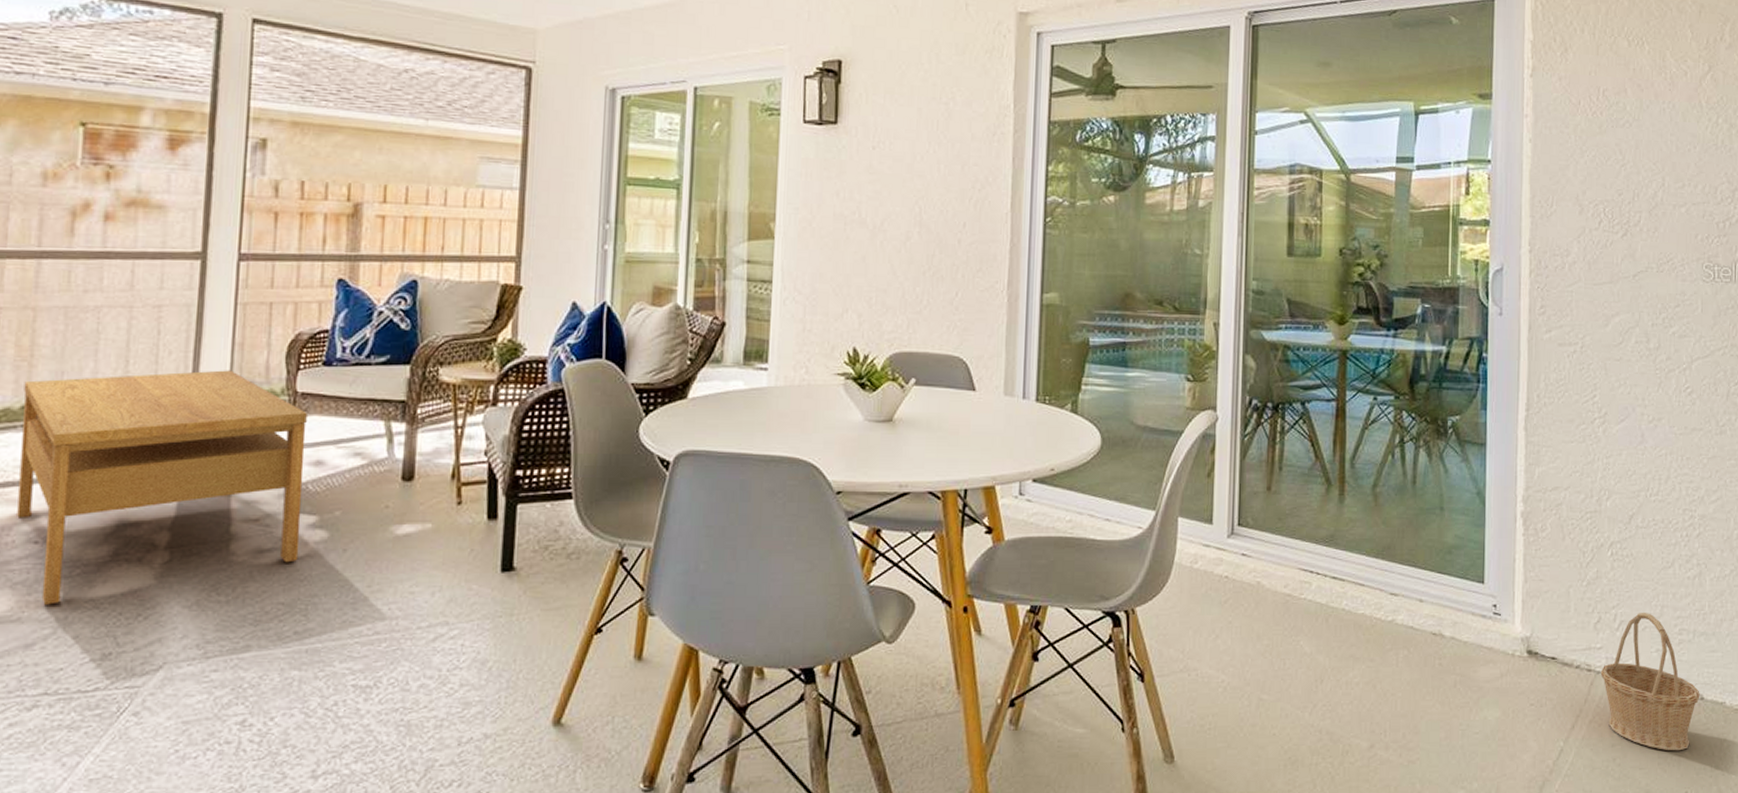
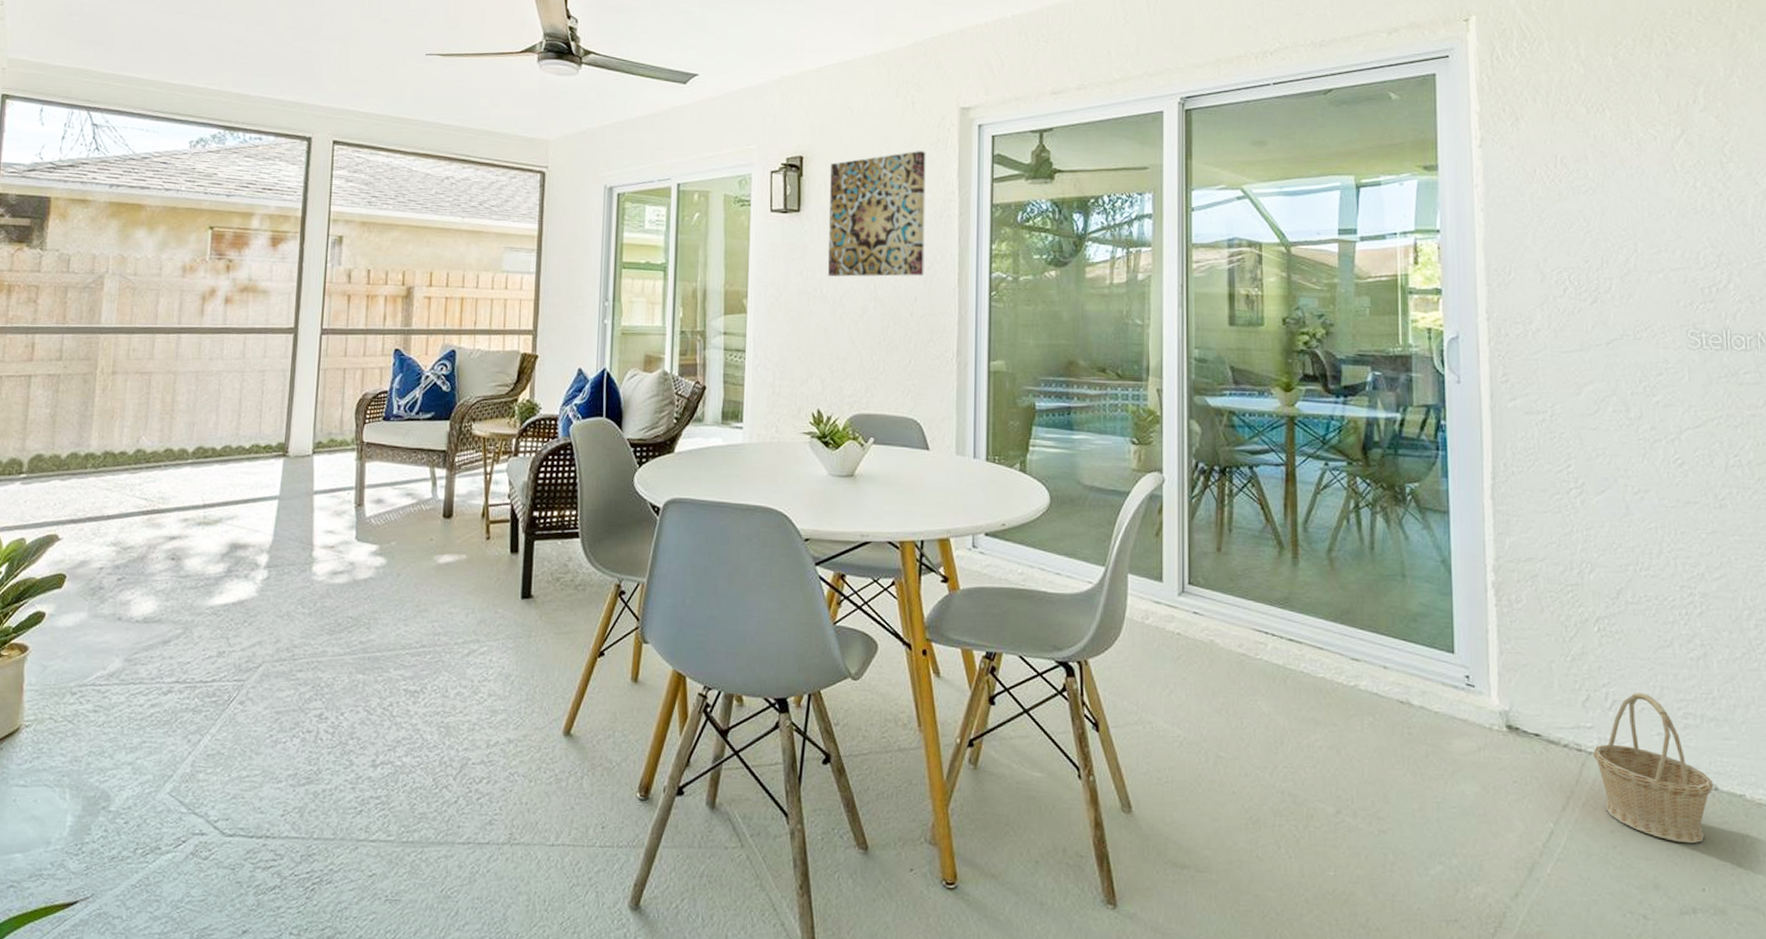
coffee table: present [17,370,307,605] -> none [160,423,371,610]
wall art: none [868,59,980,200] -> present [828,151,926,277]

